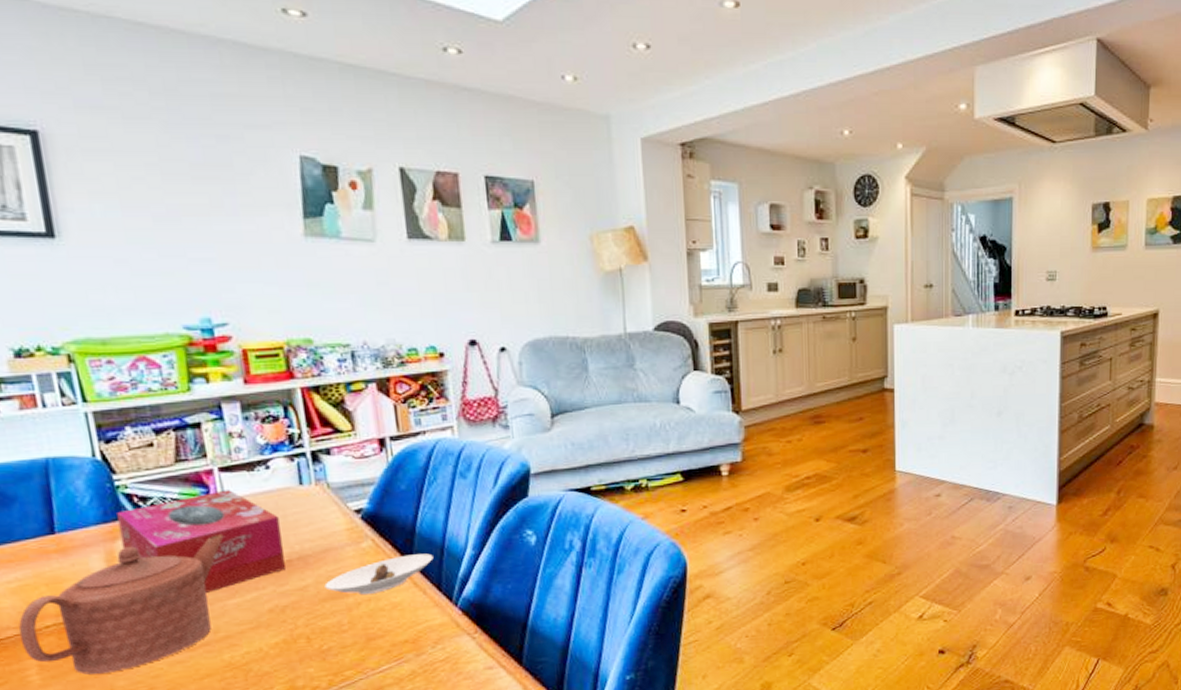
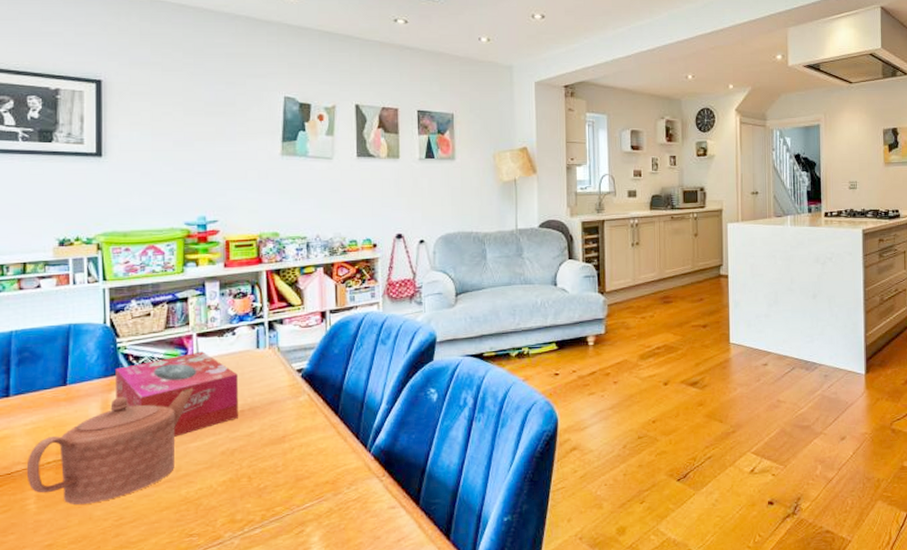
saucer: present [324,553,433,595] -> none [267,407,355,442]

